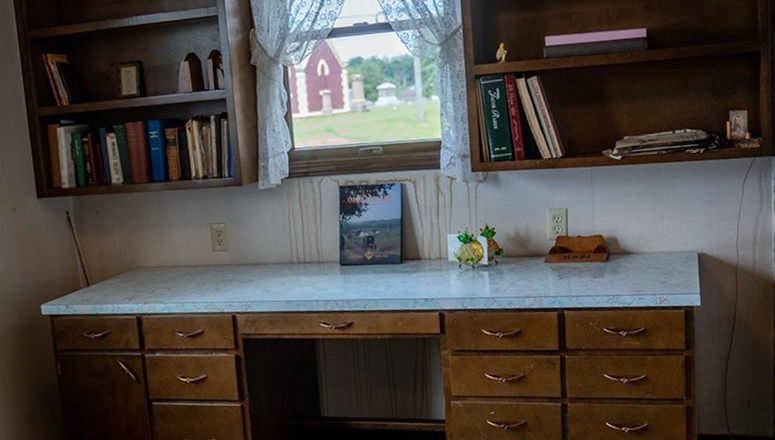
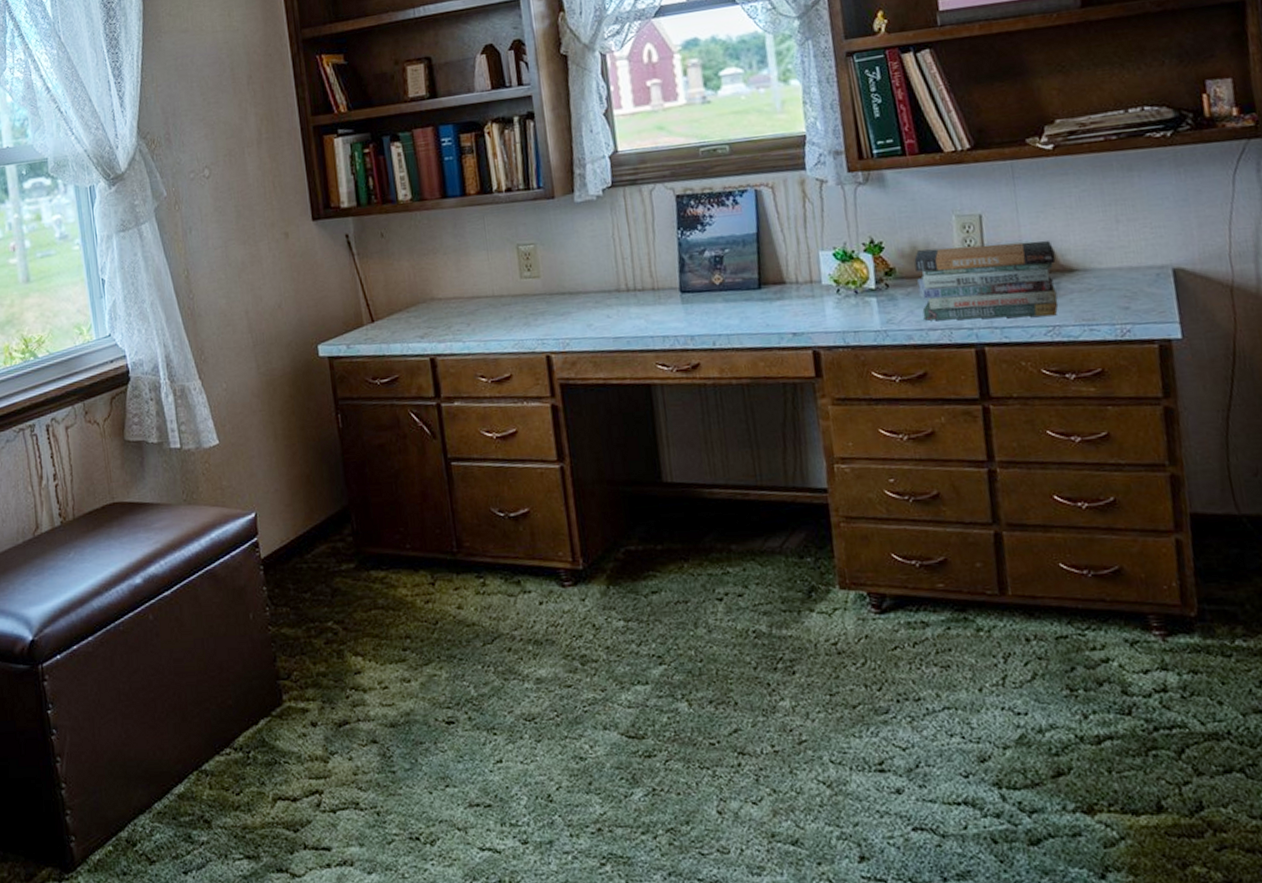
book stack: none [517,230,618,290] -> present [914,241,1059,321]

